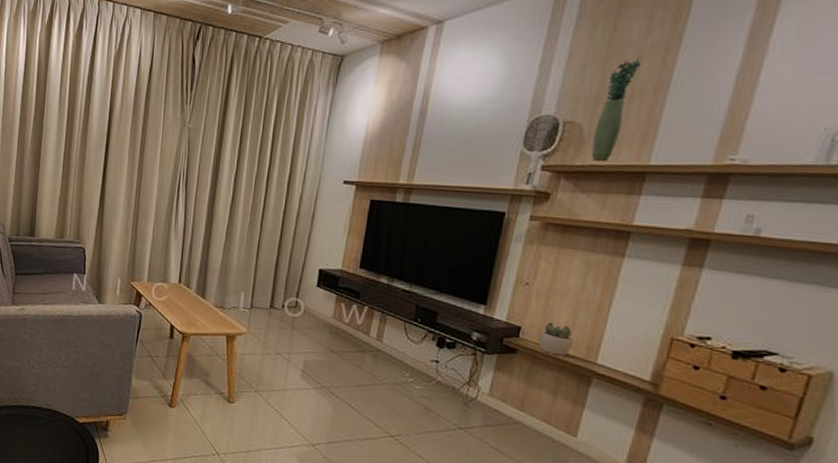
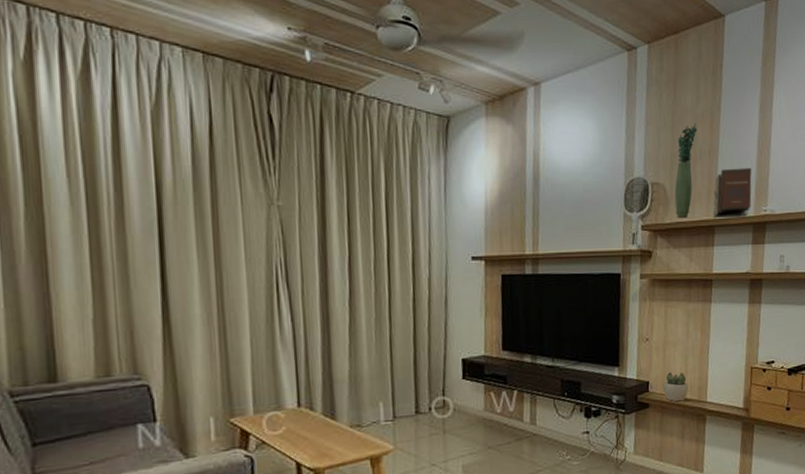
books: none [645,107,720,166] -> present [712,167,752,219]

